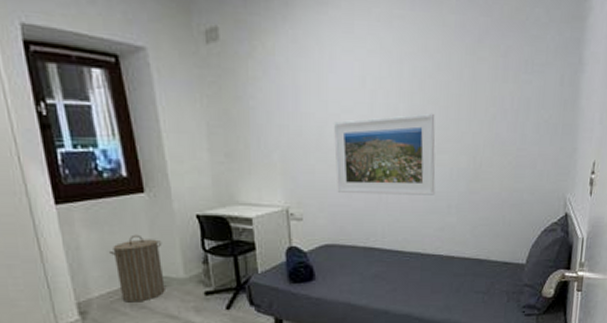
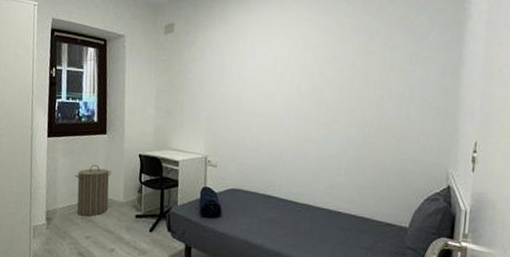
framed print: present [334,113,436,195] -> none [246,91,331,158]

